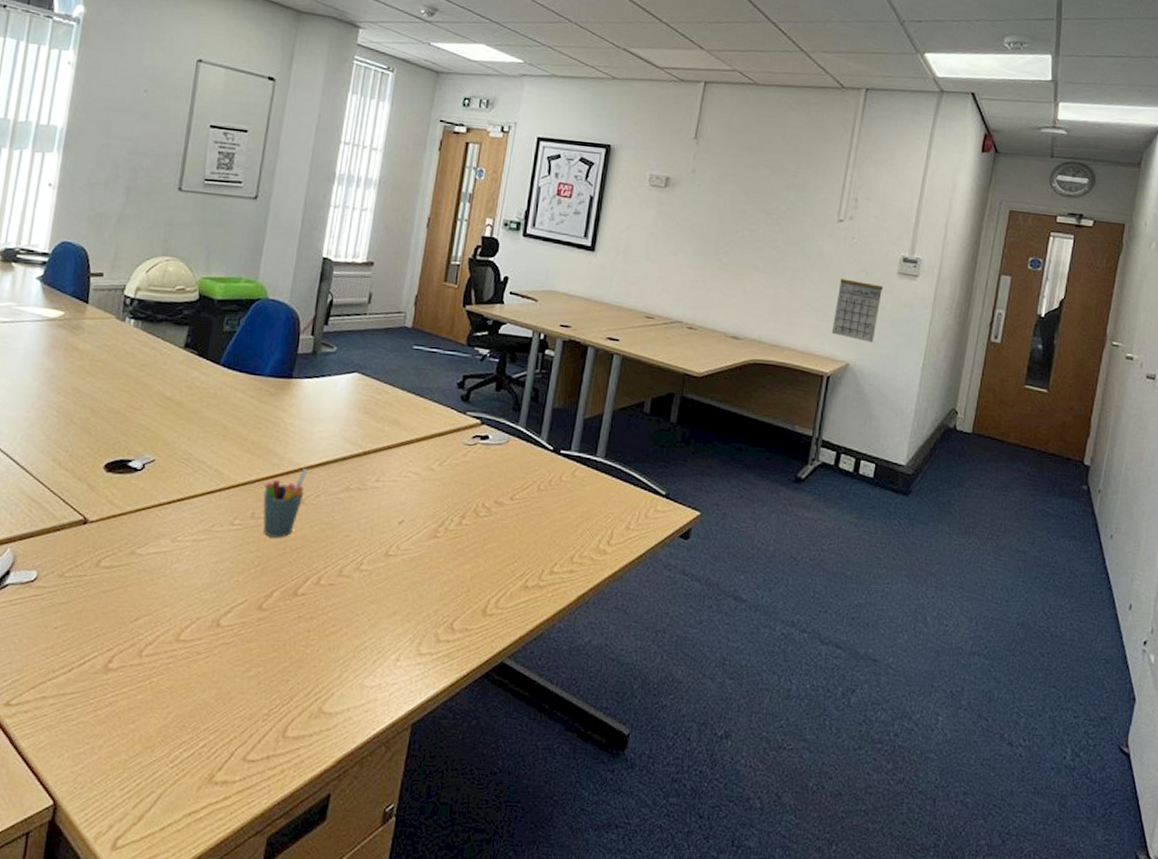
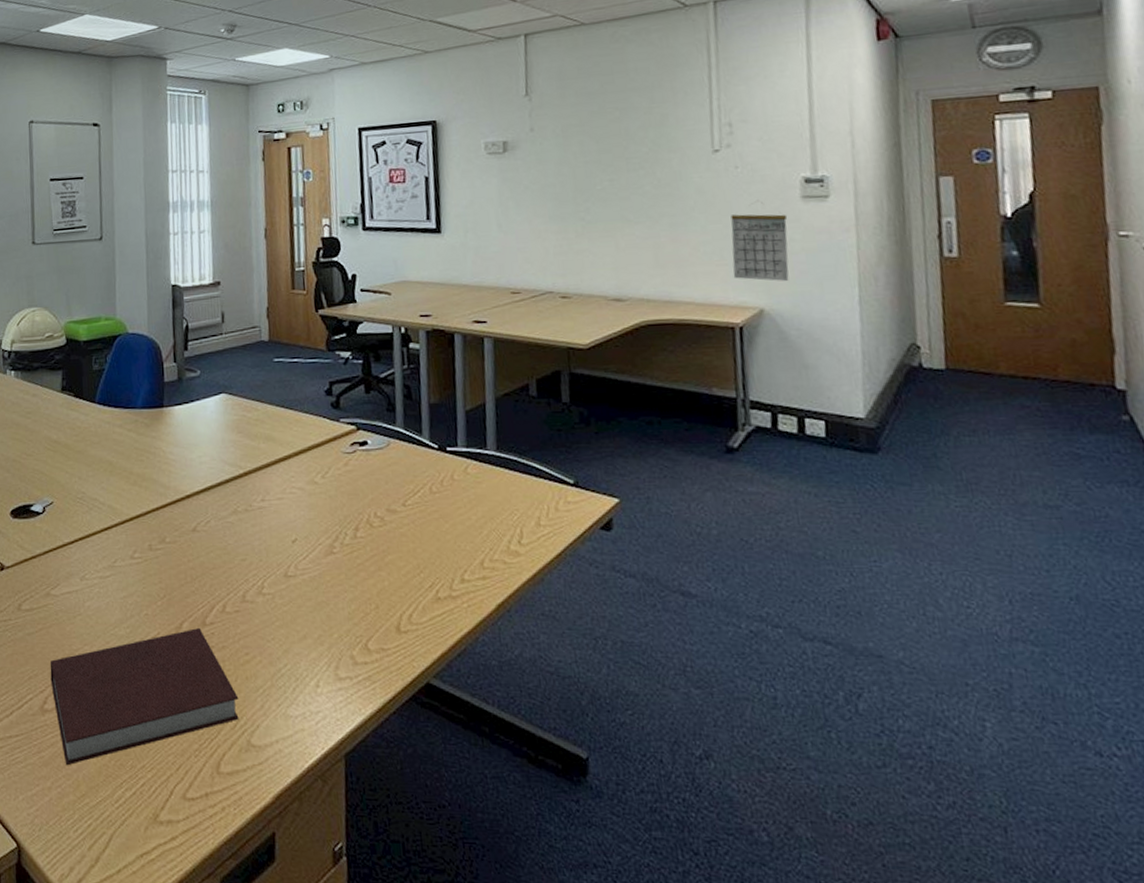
notebook: none [120,598,318,725] -> present [50,628,239,766]
pen holder: present [263,469,308,538] -> none [156,496,195,568]

